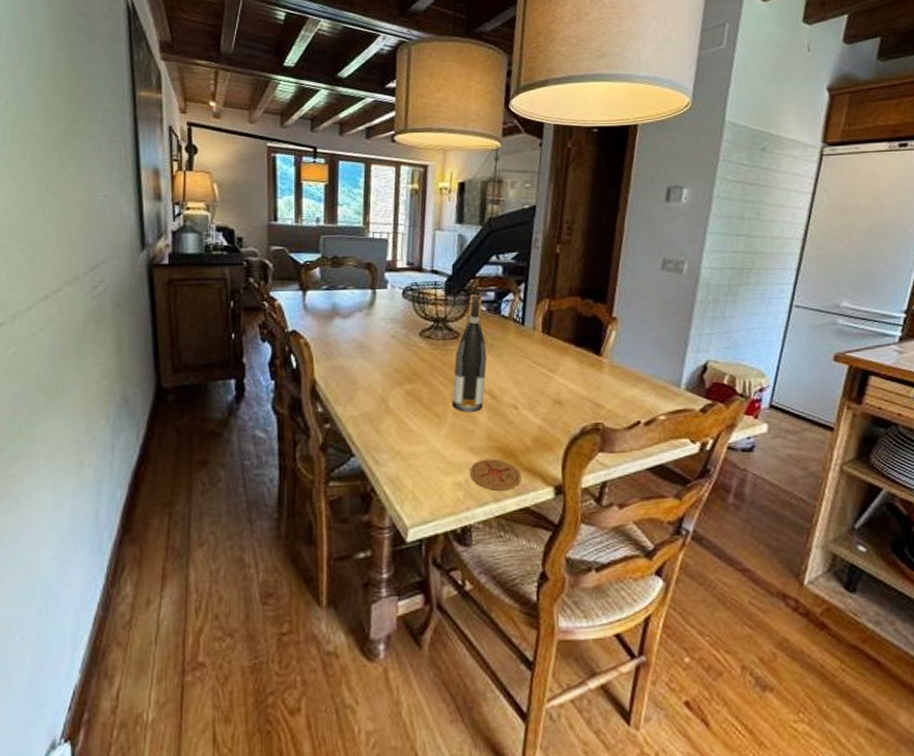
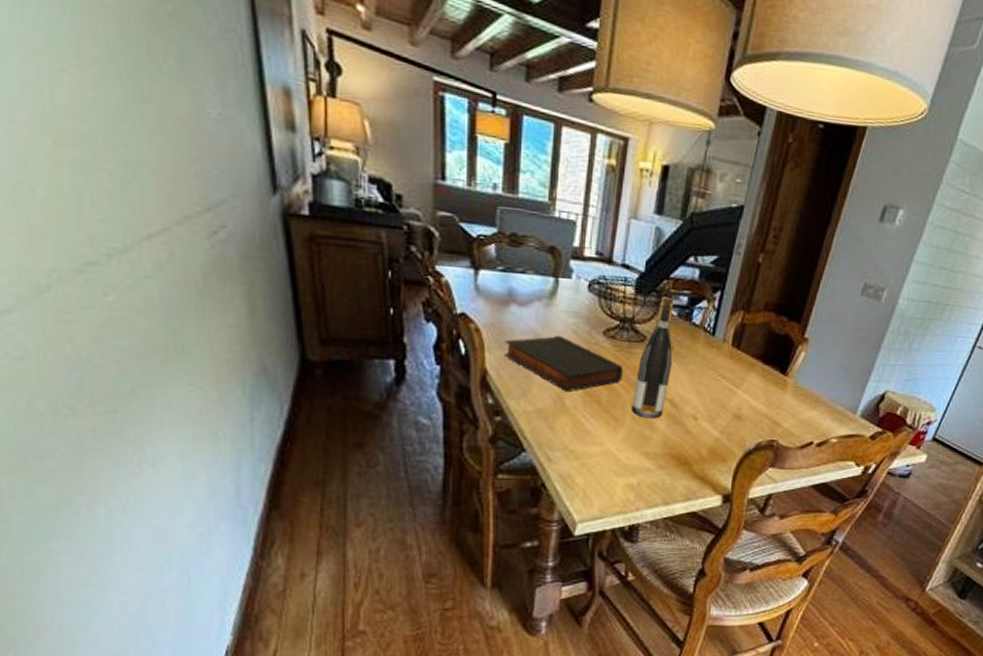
book: none [330,340,441,394] -> present [503,335,624,392]
coaster: present [470,458,521,491] -> none [643,465,693,495]

